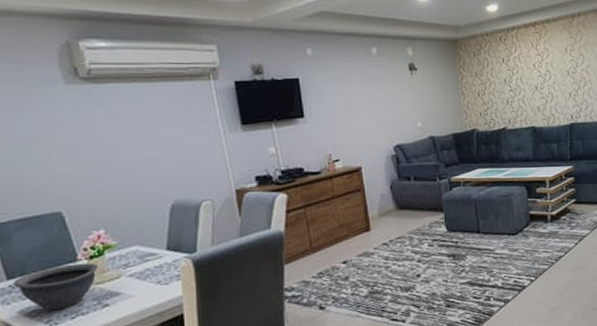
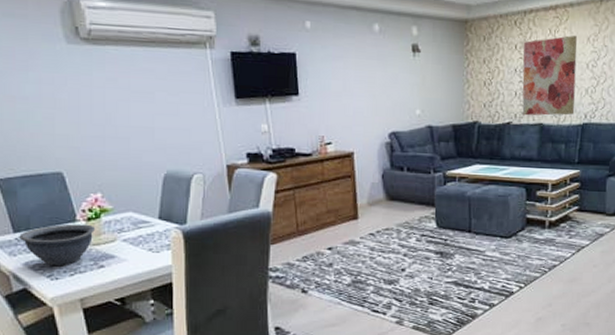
wall art: none [509,46,562,121] -> present [522,35,578,116]

